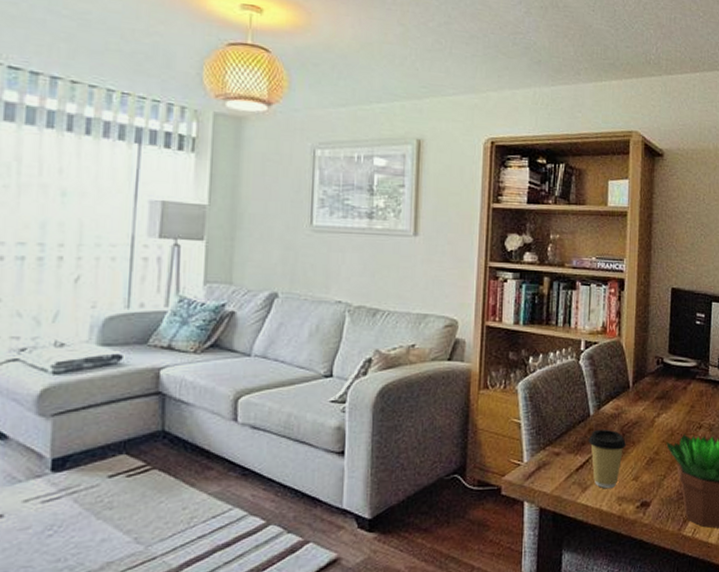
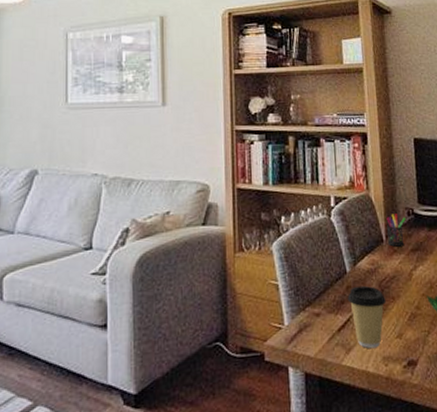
pen holder: none [633,362,655,394] -> present [386,214,406,247]

